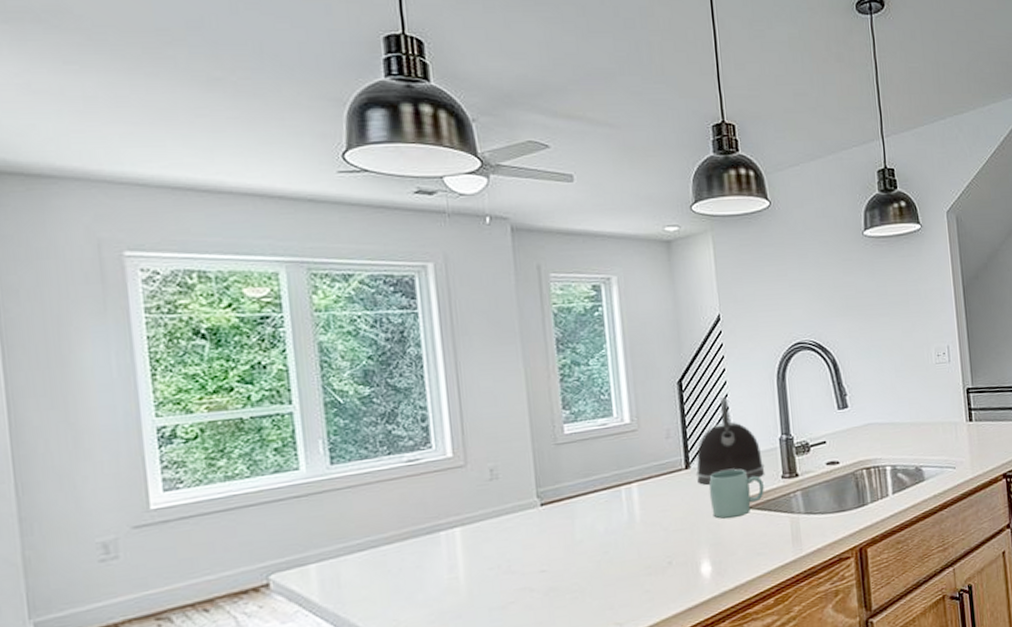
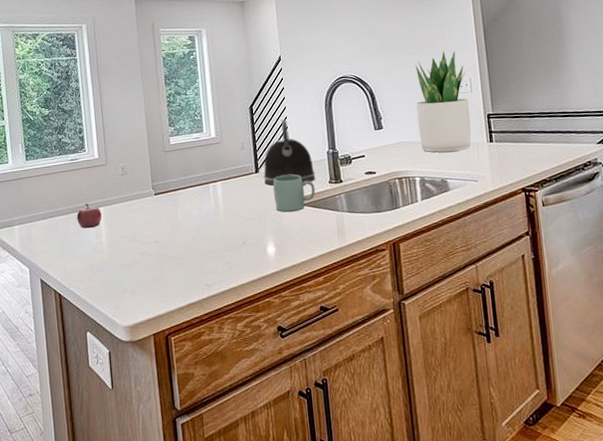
fruit: none [416,522,458,561] -> present [76,203,102,229]
planter: none [886,312,949,436] -> present [415,50,471,153]

